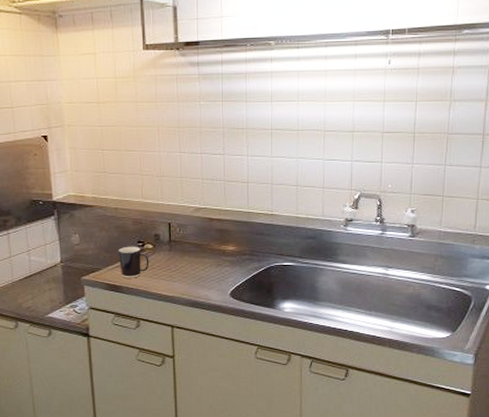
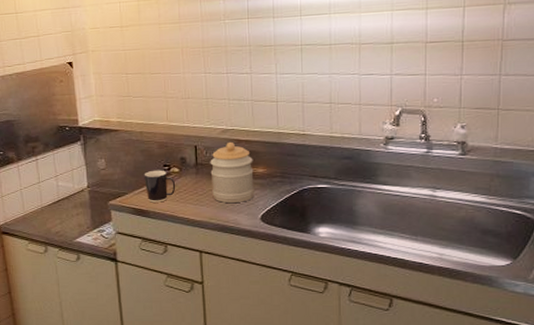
jar: none [183,220,225,279] -> present [210,141,254,203]

